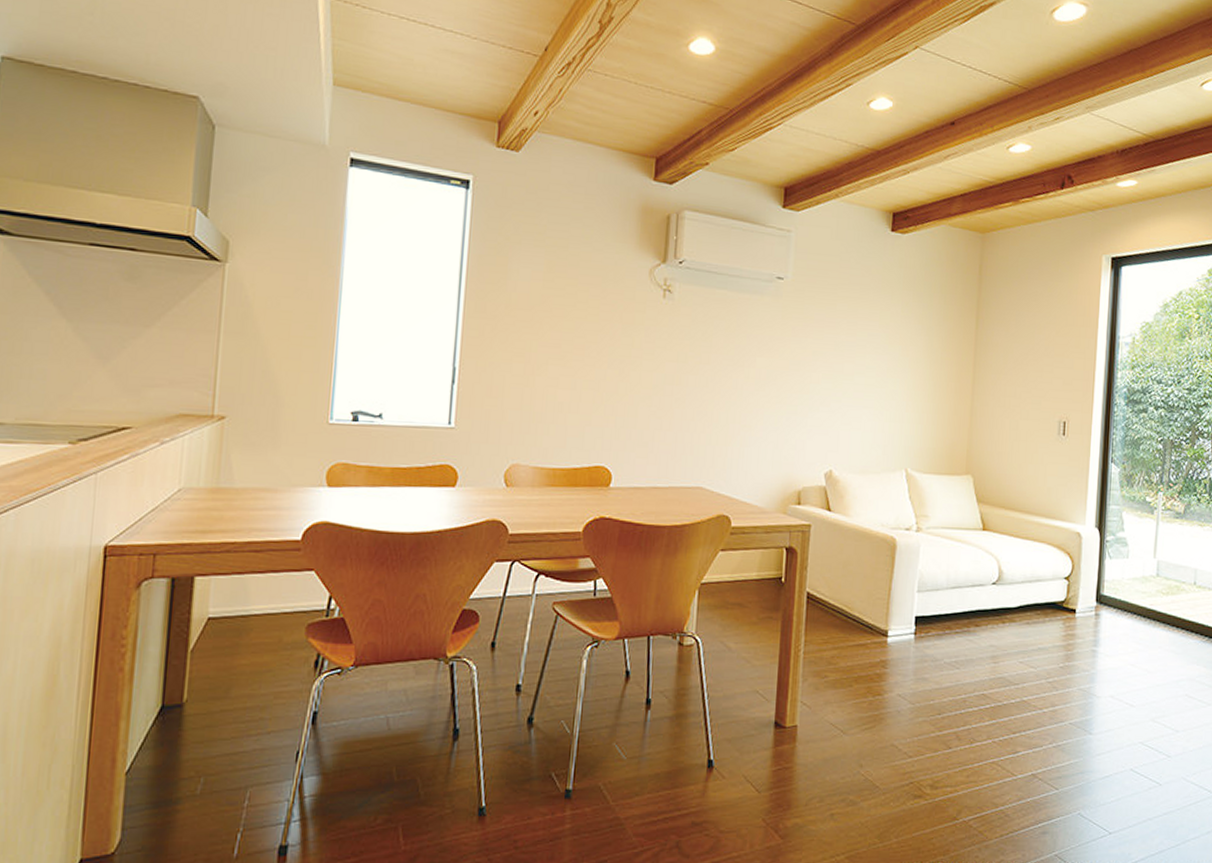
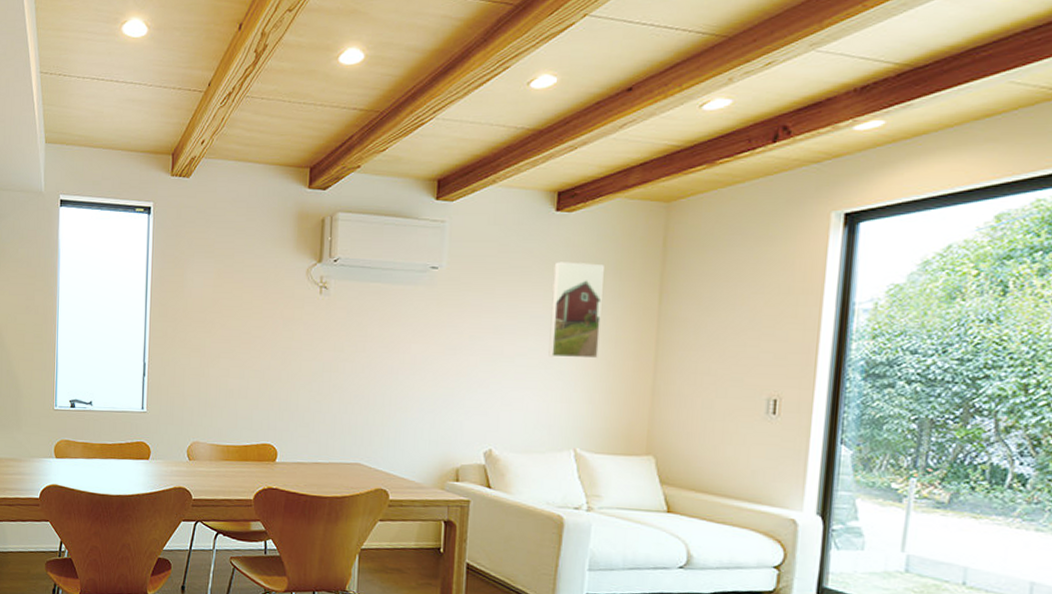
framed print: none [884,281,932,379] -> present [548,262,604,359]

